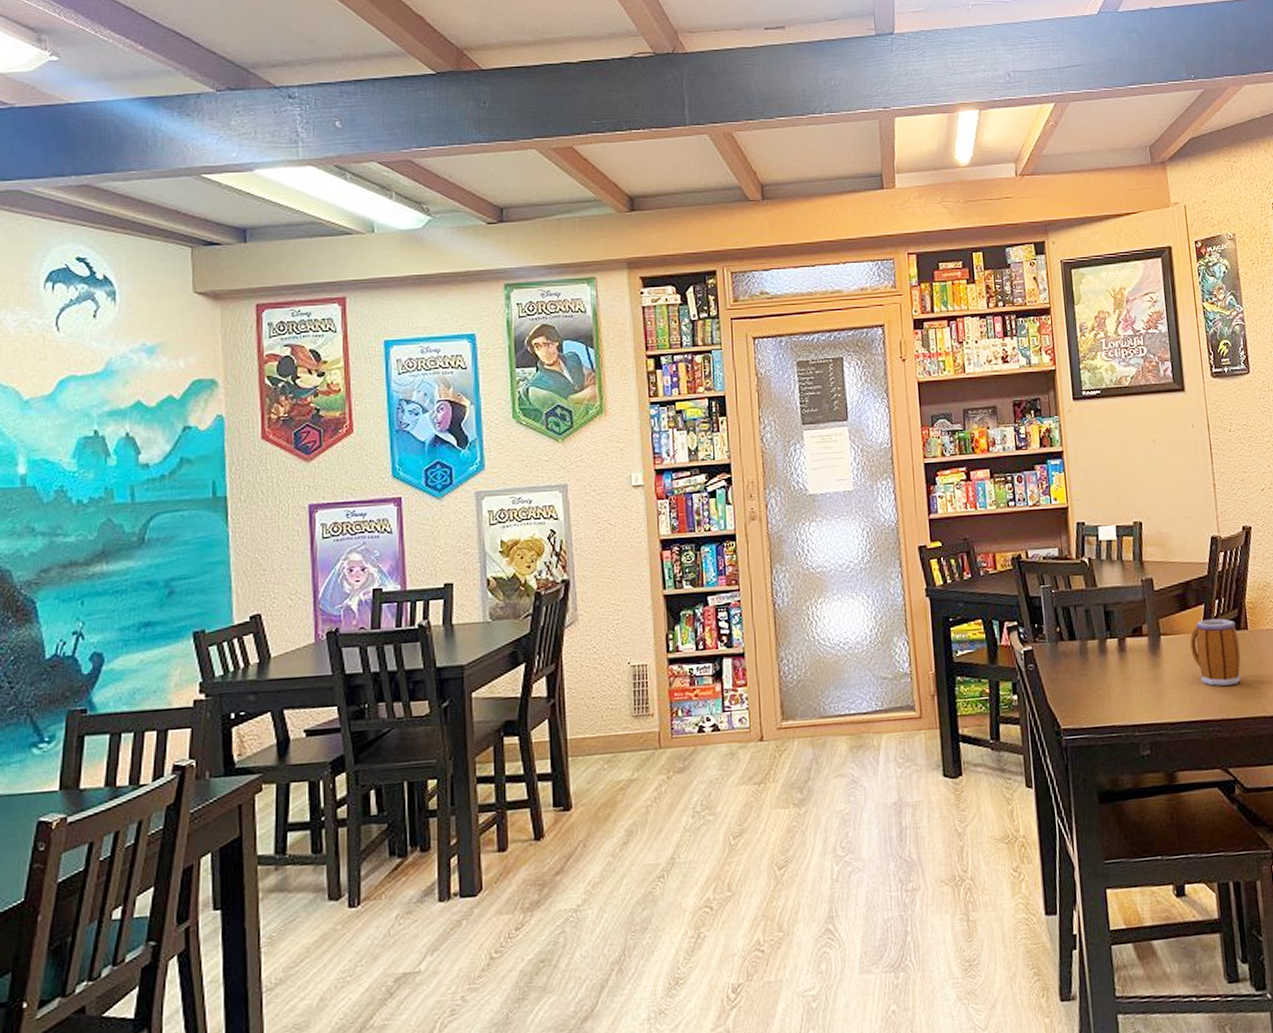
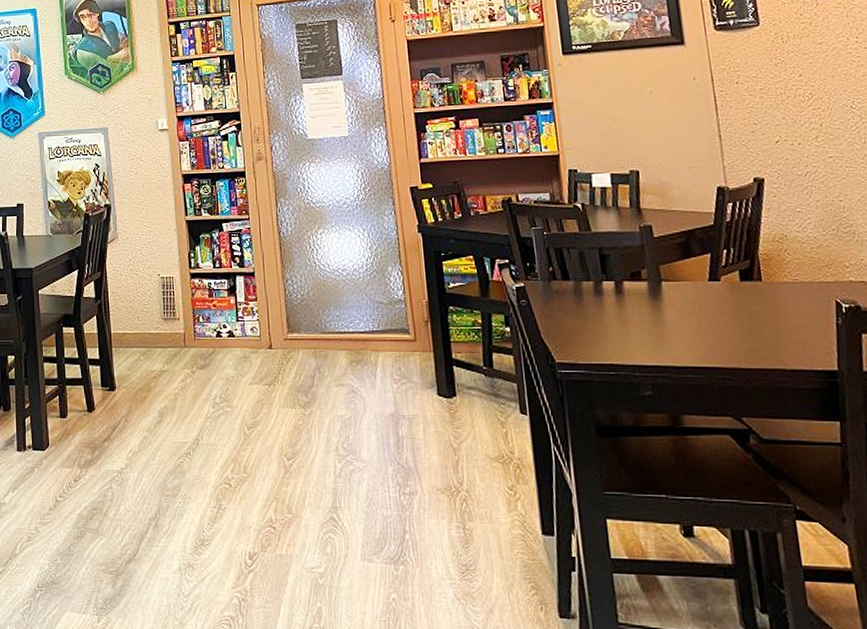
mug: present [1190,618,1241,687] -> none [695,268,755,336]

